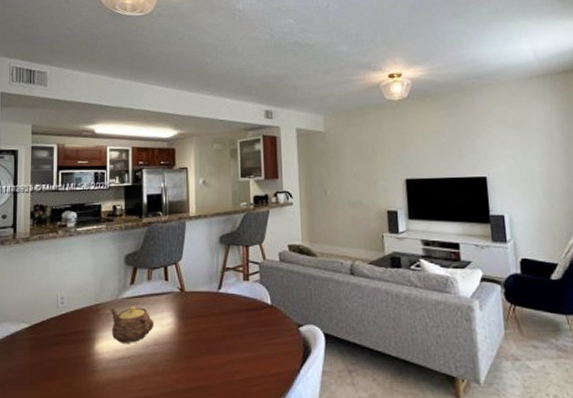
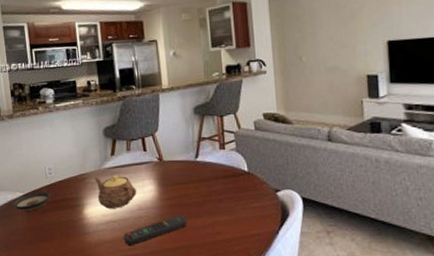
saucer: none [15,323,60,345] -> present [12,192,51,211]
remote control: none [136,351,206,386] -> present [124,215,188,246]

